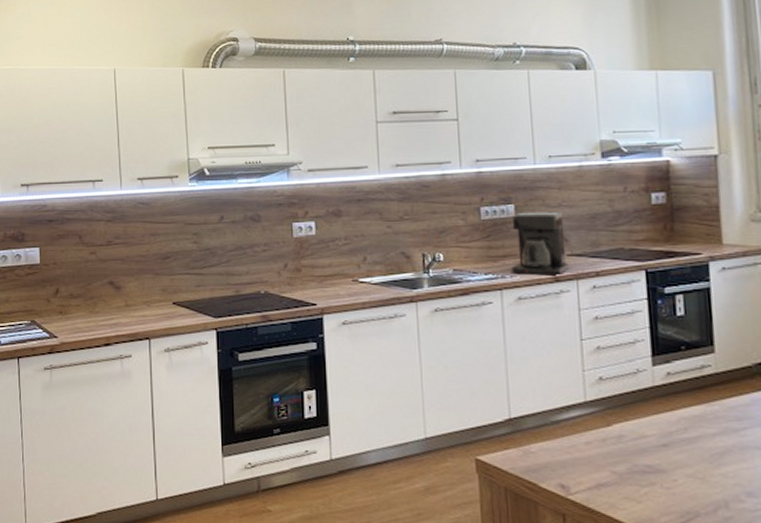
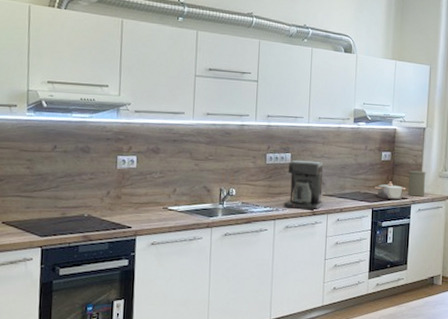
cooking pot: none [645,232,698,256] -> present [374,181,406,200]
canister: none [699,214,729,250] -> present [407,170,426,197]

